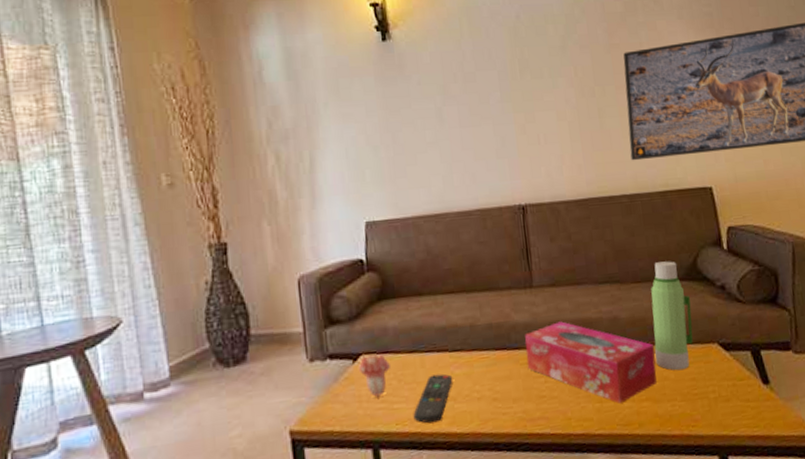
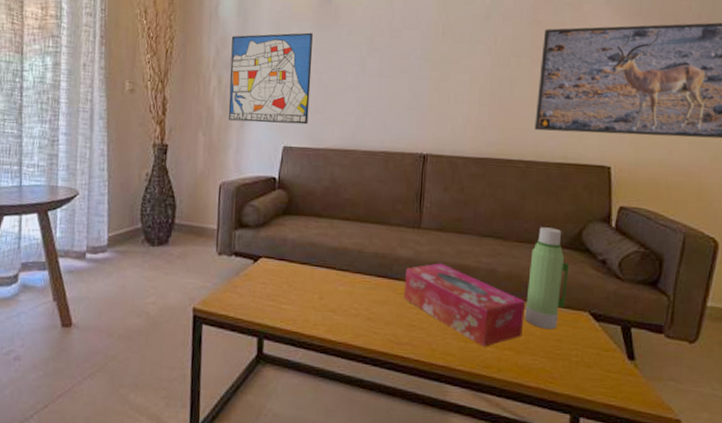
wall art: none [283,88,390,202] -> present [228,32,313,125]
anatomical model: present [359,354,390,397] -> none [258,259,284,296]
remote control: present [413,373,453,424] -> none [296,286,336,328]

